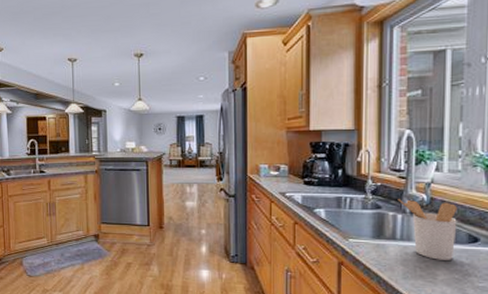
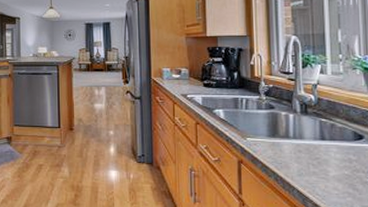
utensil holder: present [398,199,458,260] -> none [288,100,343,157]

